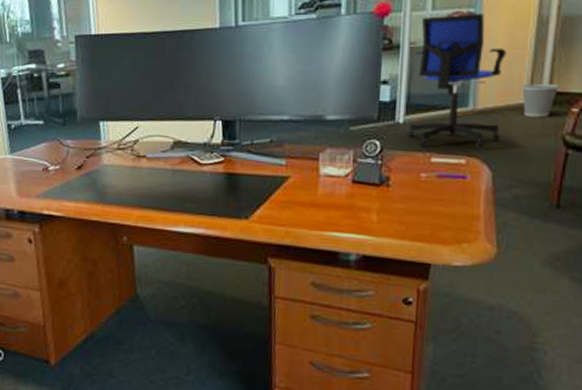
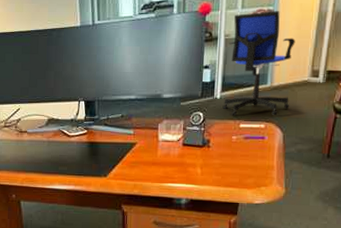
wastebasket: present [522,83,560,118] -> none [305,64,332,91]

